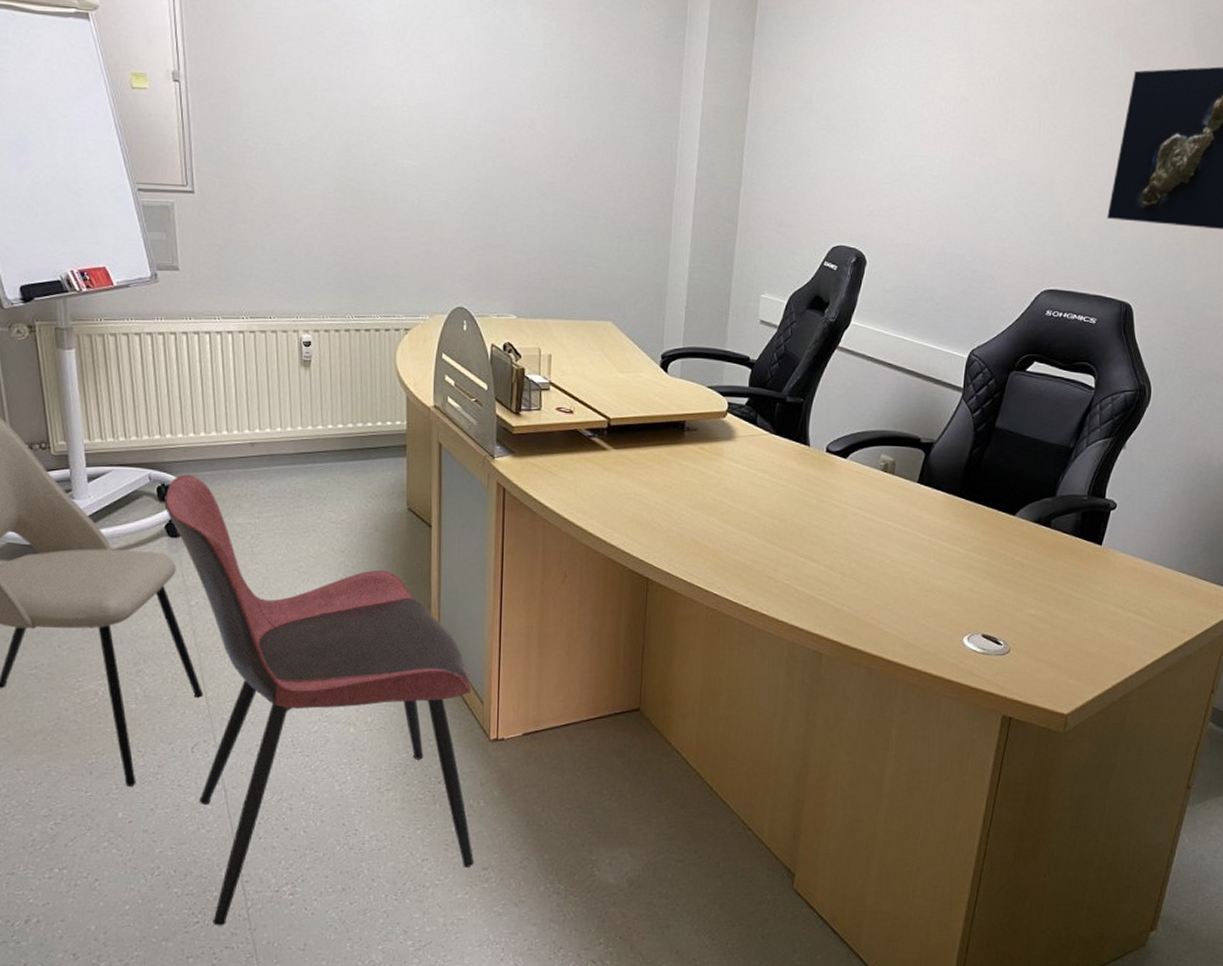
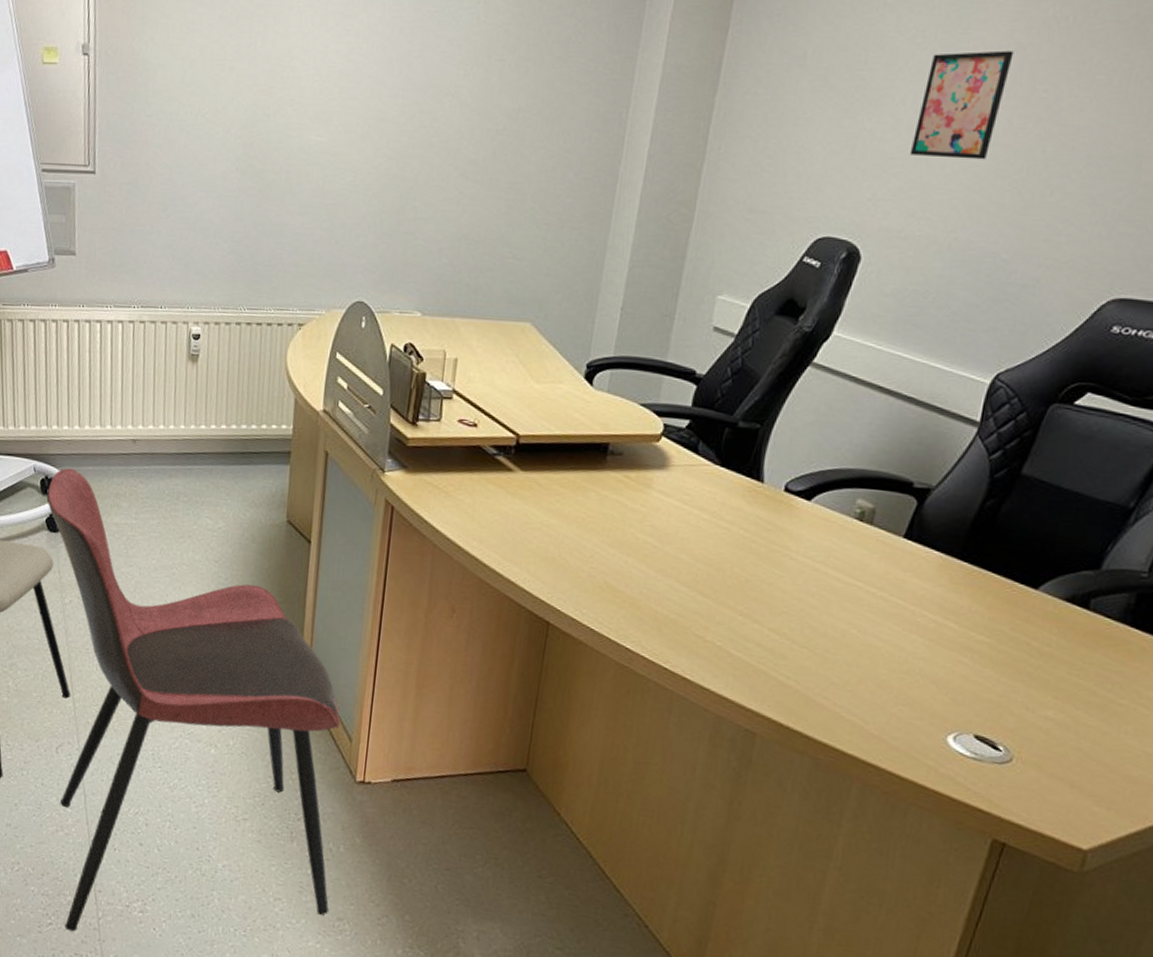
wall art: none [894,101,960,185] -> present [909,50,1014,160]

